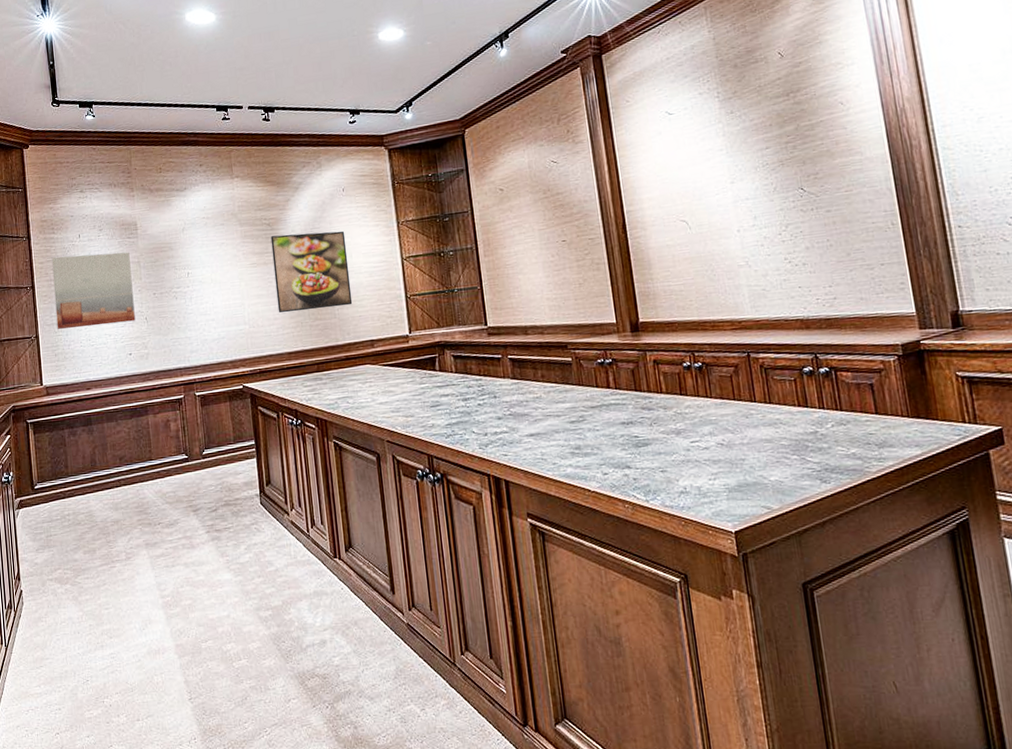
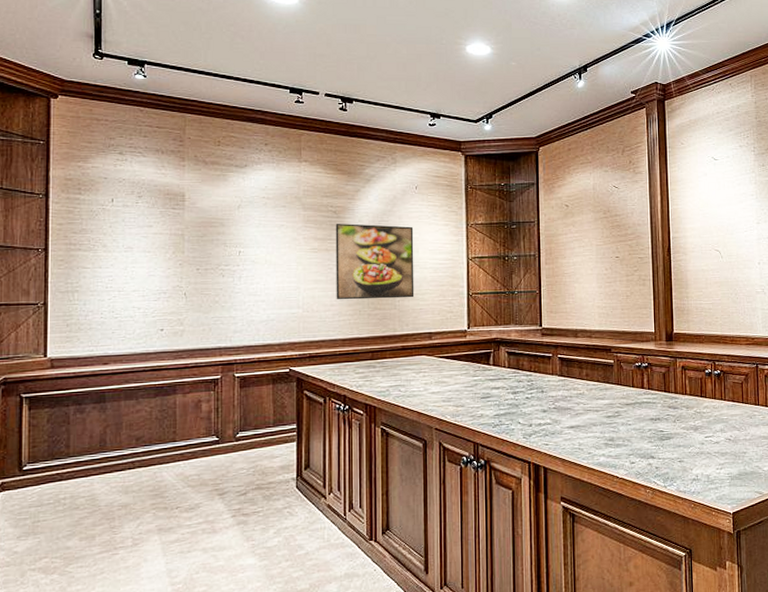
wall art: present [51,252,136,330] -> none [73,219,172,298]

